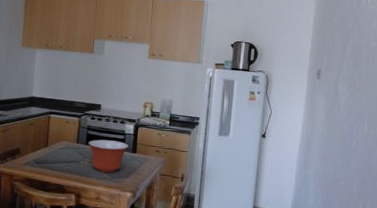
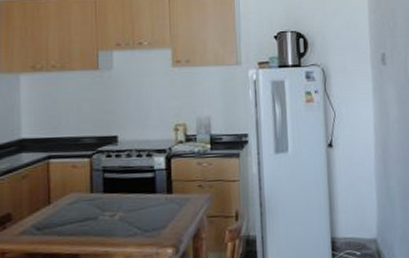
mixing bowl: present [88,139,129,173] -> none [106,181,162,227]

